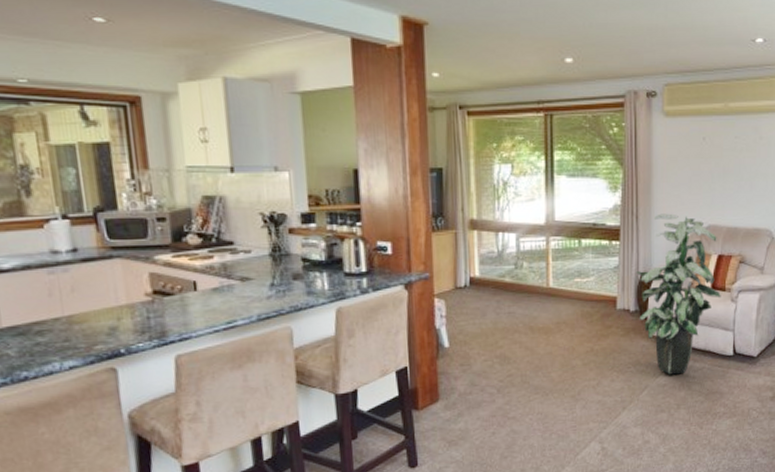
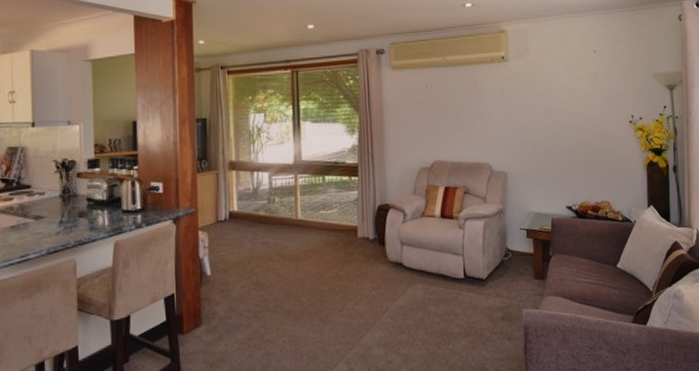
indoor plant: present [636,213,721,375] -> none [373,151,450,298]

